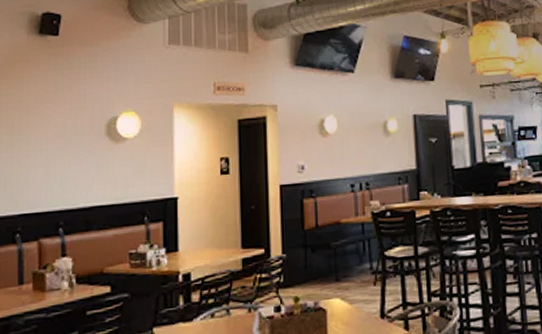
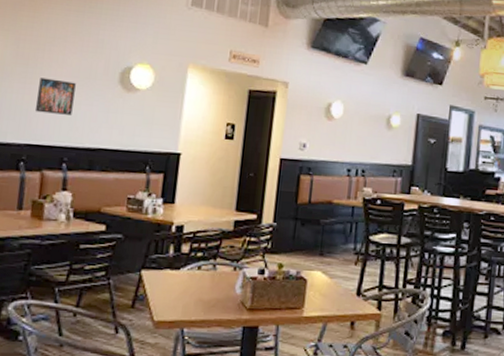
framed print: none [24,142,63,180] -> present [34,78,76,115]

